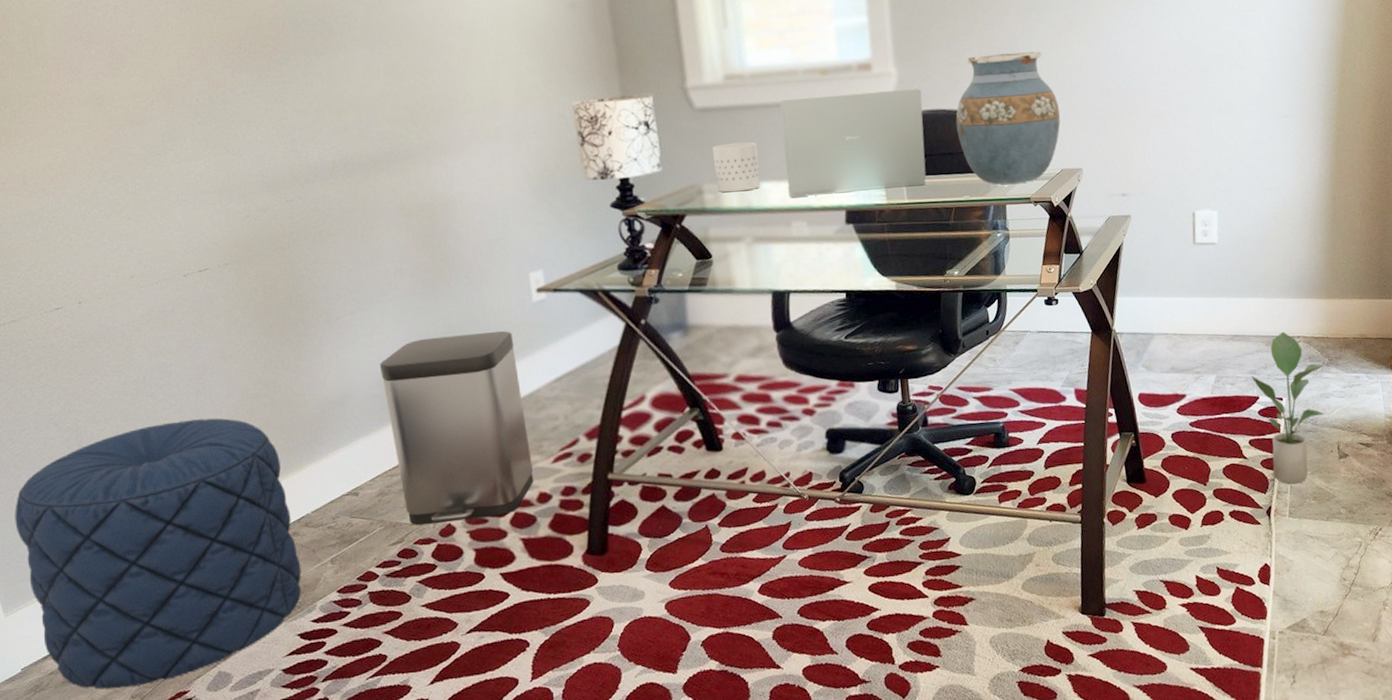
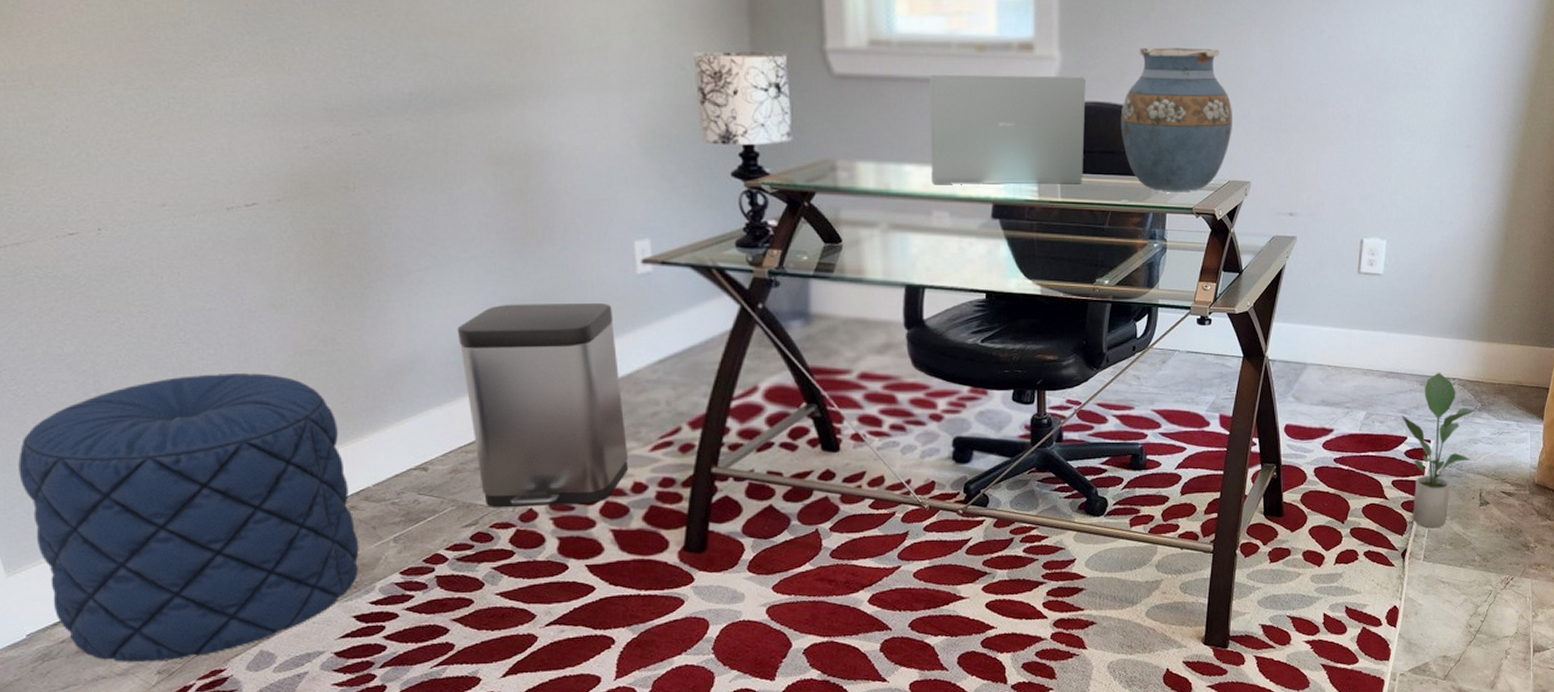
mug: present [712,142,761,193] -> none [849,117,902,172]

